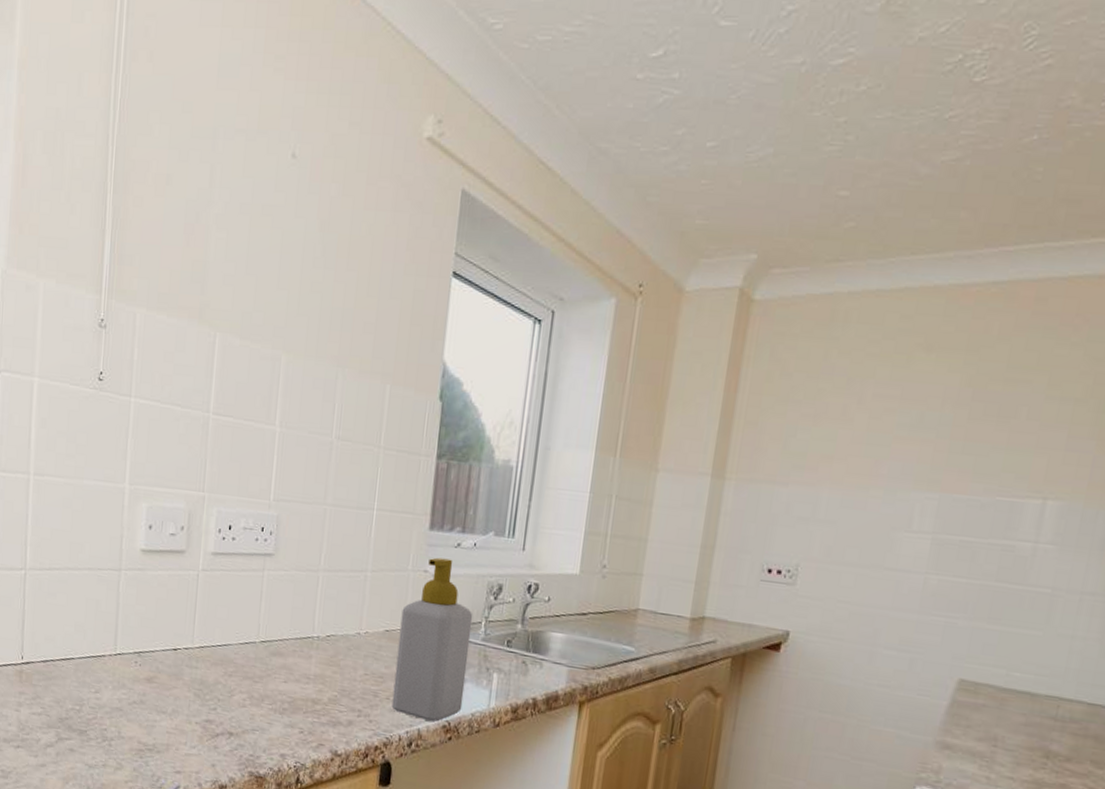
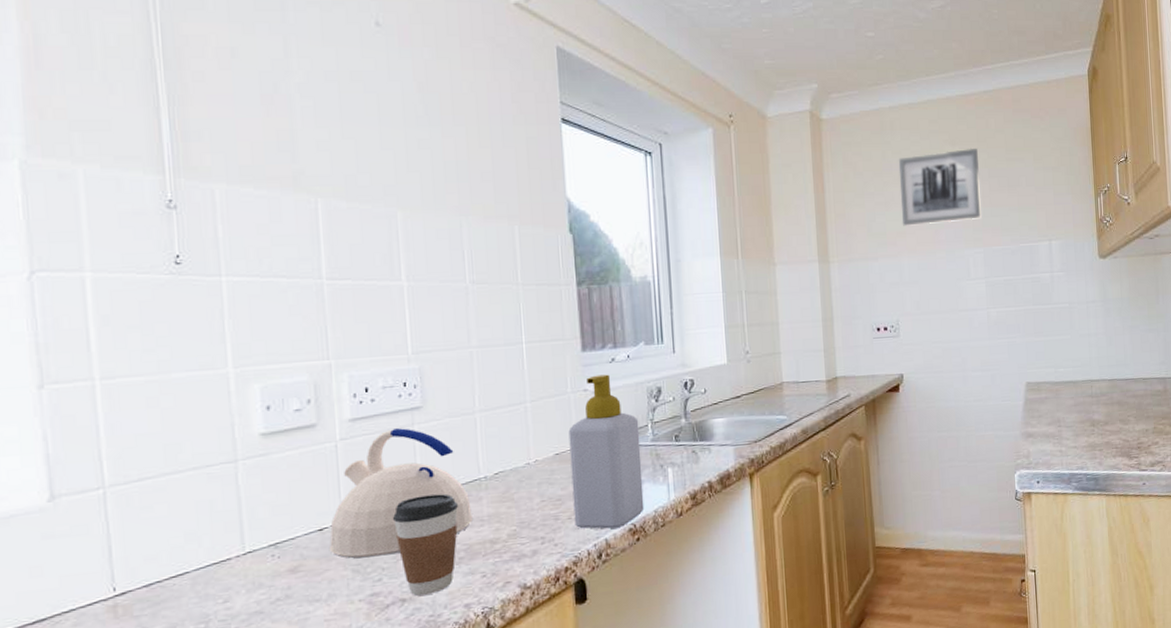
kettle: none [180,570,302,689] -> present [329,428,474,558]
coffee cup: none [233,639,290,736] -> present [393,493,458,596]
wall art: none [831,358,964,455] -> present [898,148,981,226]

